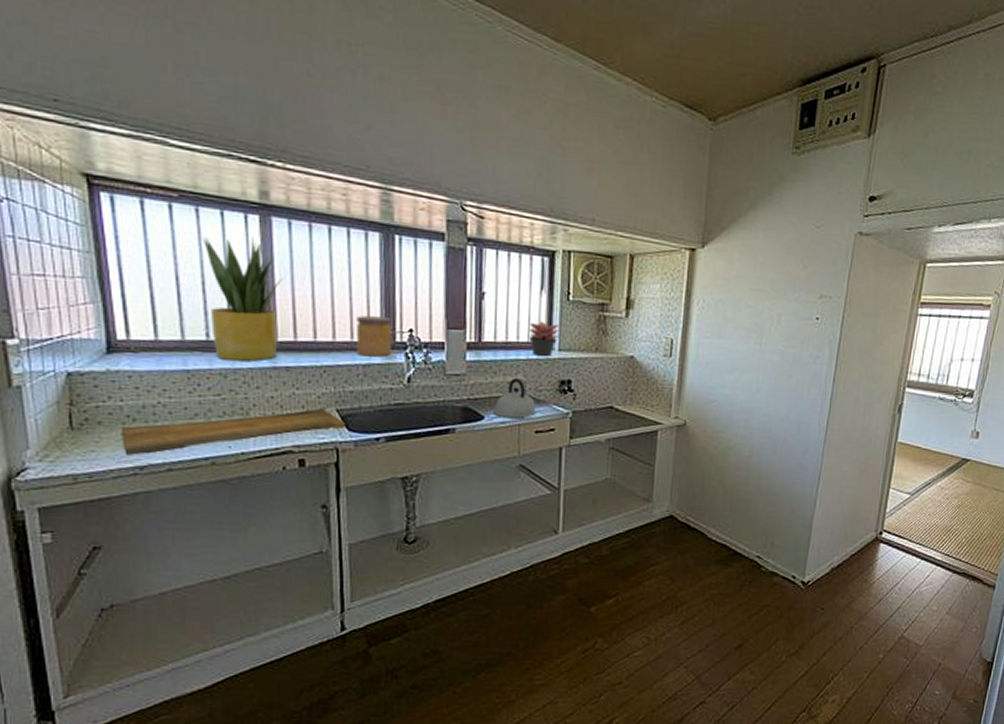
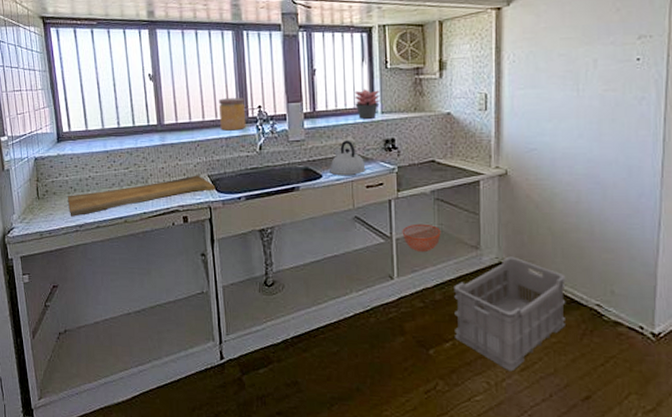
planter: present [203,236,283,361] -> none [113,46,166,141]
colander: none [571,474,614,505] -> present [402,223,441,253]
plastic crate: none [619,509,732,625] -> present [454,256,566,372]

